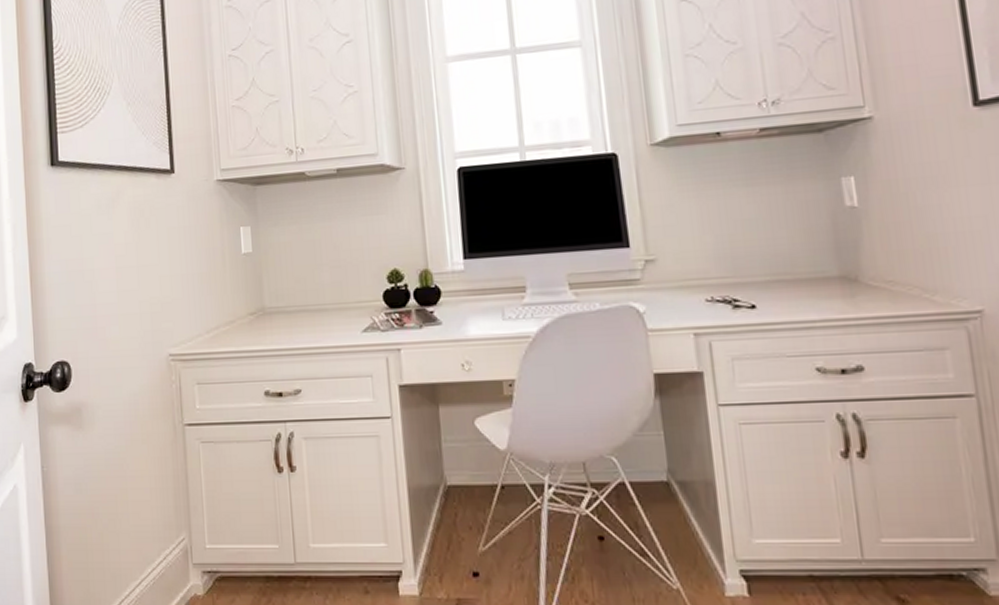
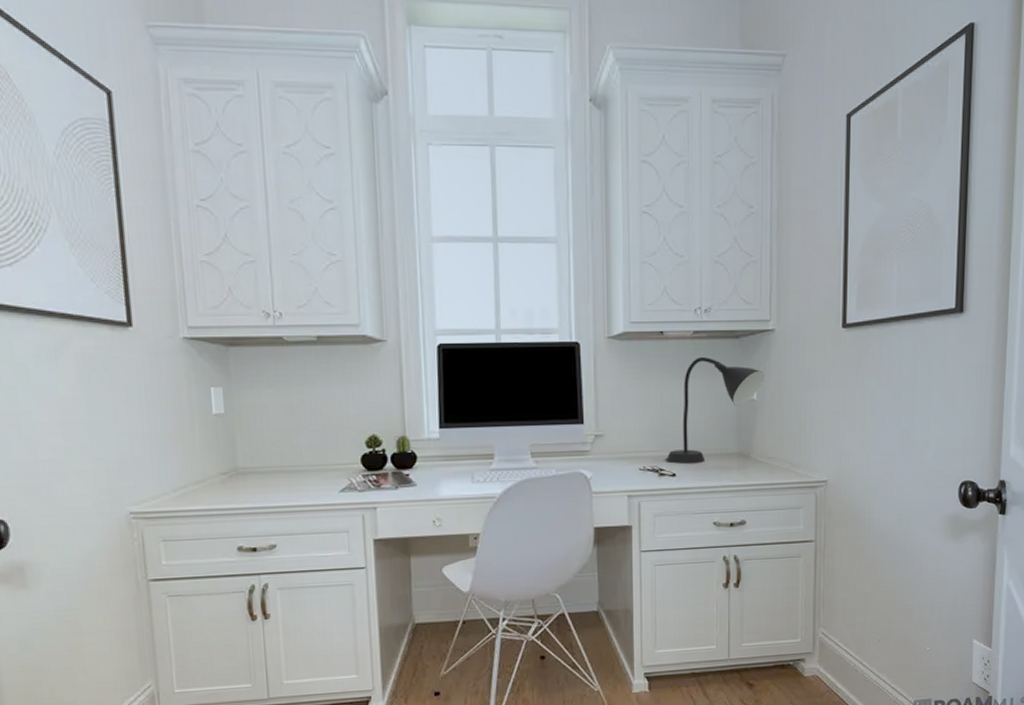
desk lamp: none [737,157,866,294] -> present [664,356,764,465]

